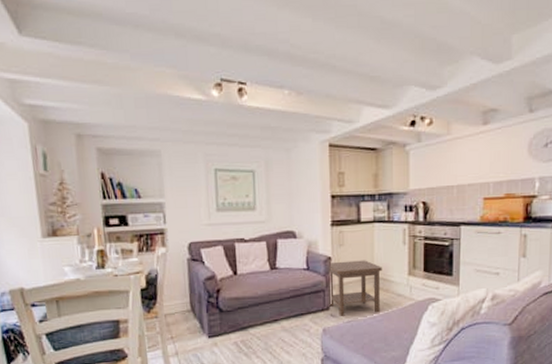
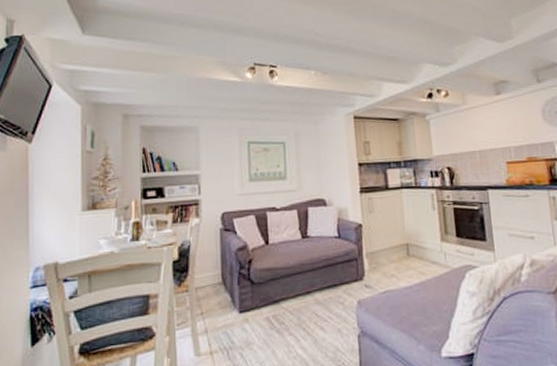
side table: present [329,260,382,316] -> none [362,226,416,287]

